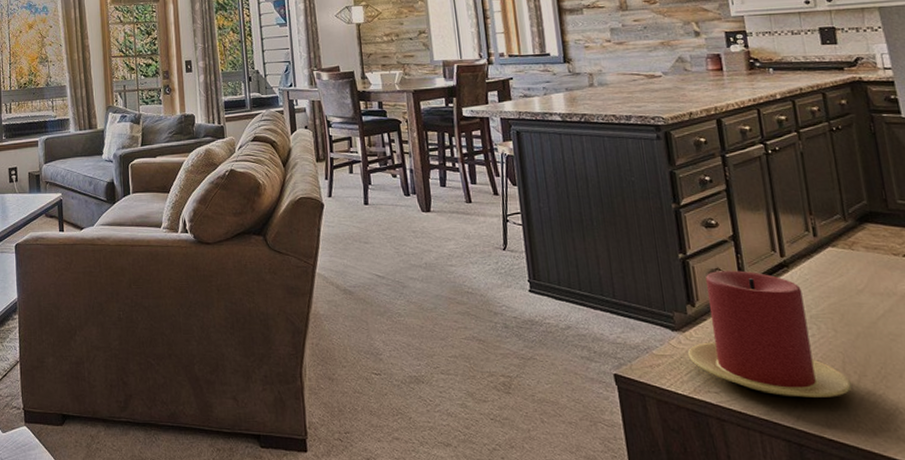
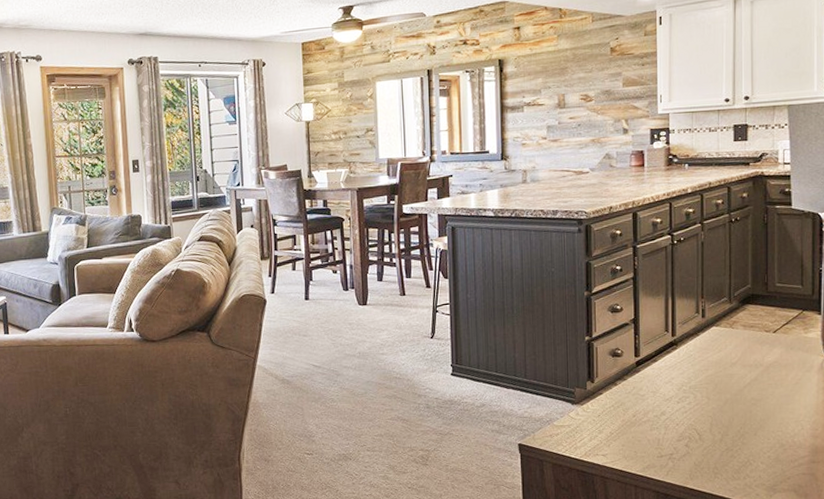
candle: present [687,270,852,398] -> none [583,349,714,456]

